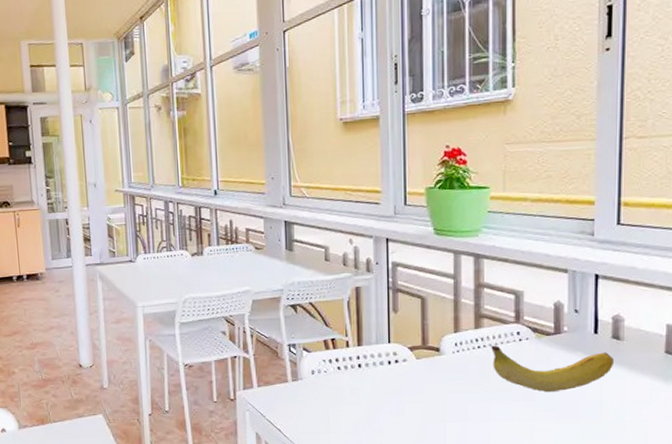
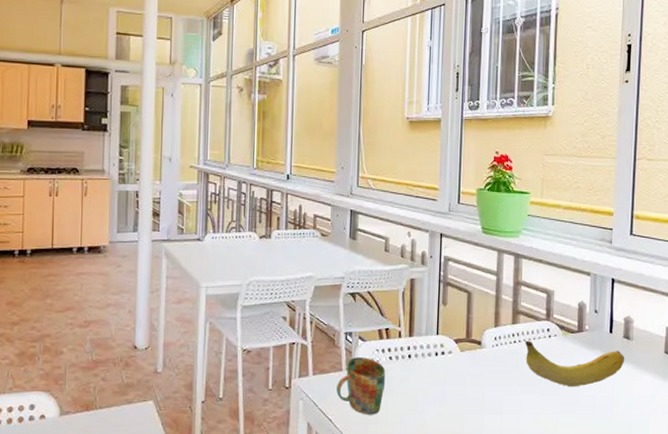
mug: none [283,367,335,425] -> present [337,356,386,415]

